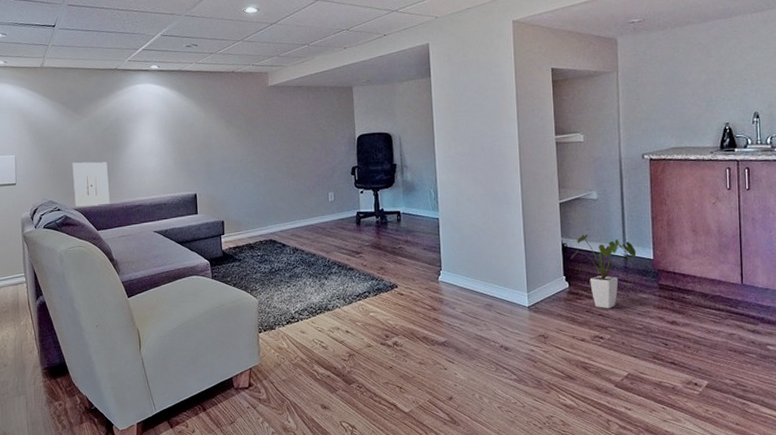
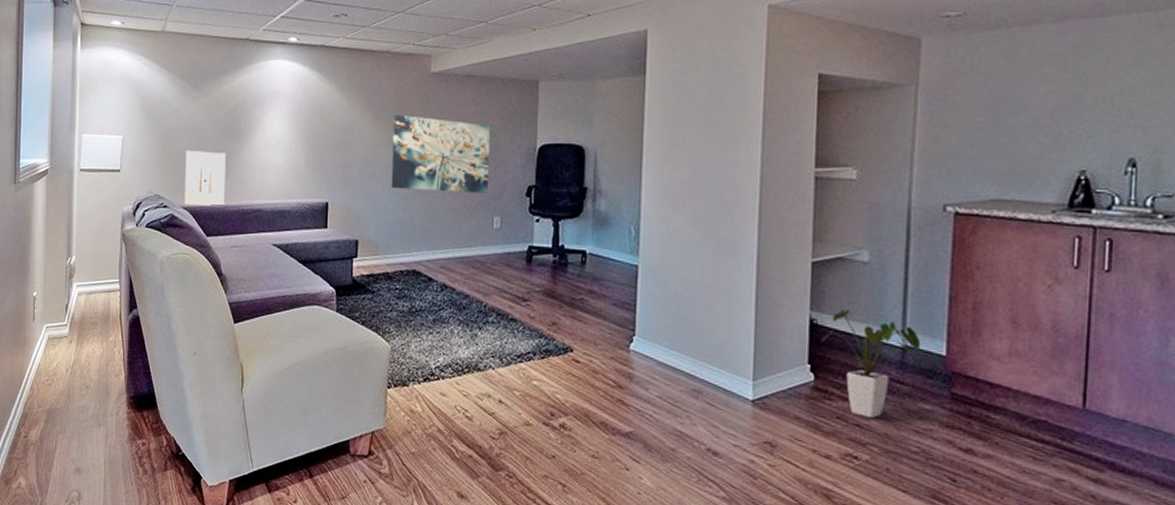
wall art: none [242,120,323,179] -> present [391,114,491,193]

